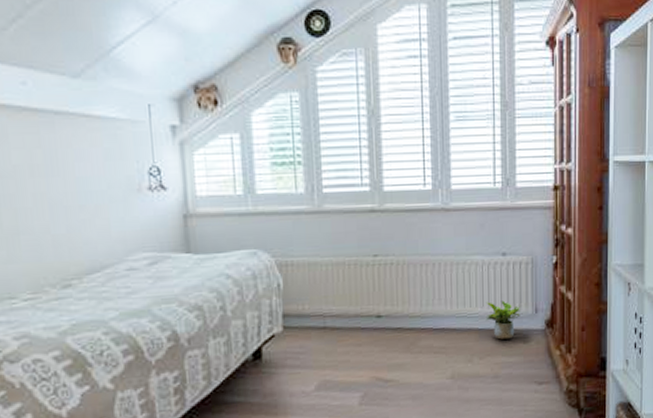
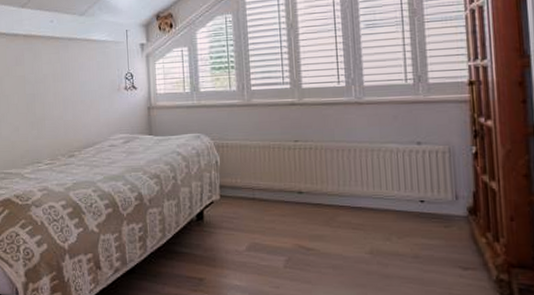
potted plant: present [486,300,520,340] -> none [403,186,439,222]

